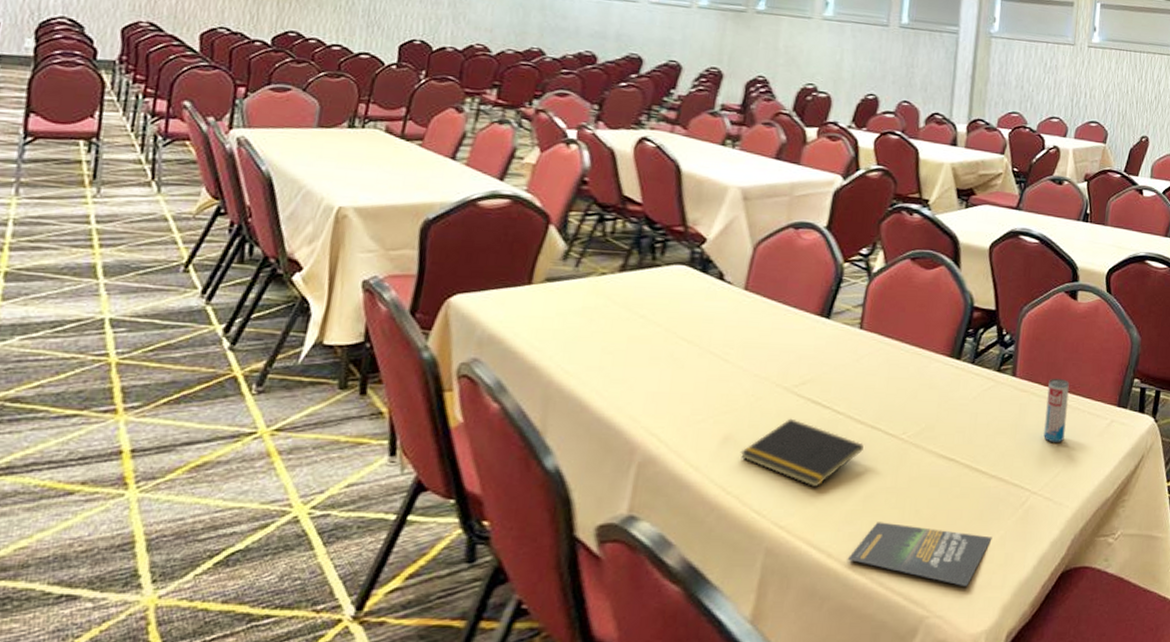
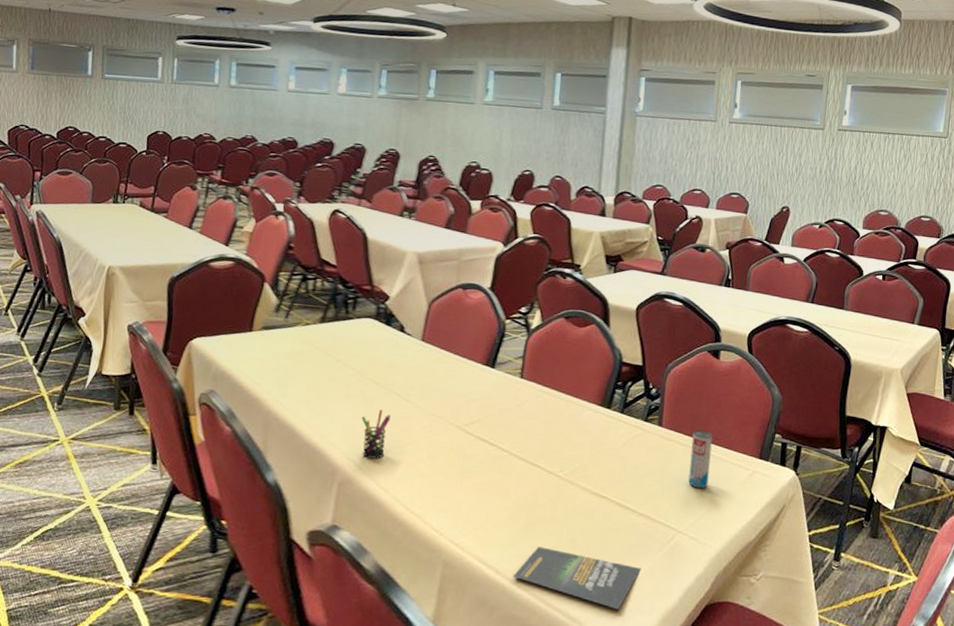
pen holder: none [668,372,705,432] -> present [361,409,391,459]
notepad: present [740,418,864,488] -> none [421,452,525,513]

